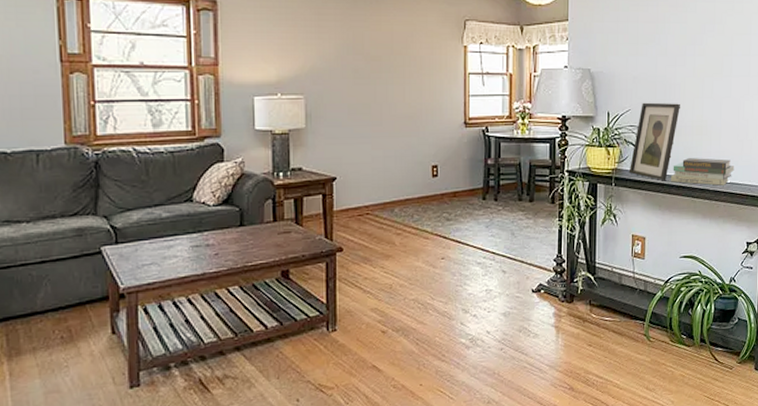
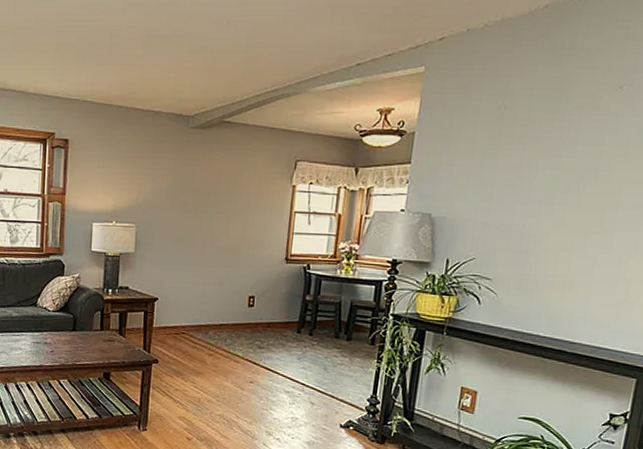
picture frame: present [628,102,680,182] -> none [465,252,540,337]
books: present [671,158,735,186] -> none [517,315,605,349]

